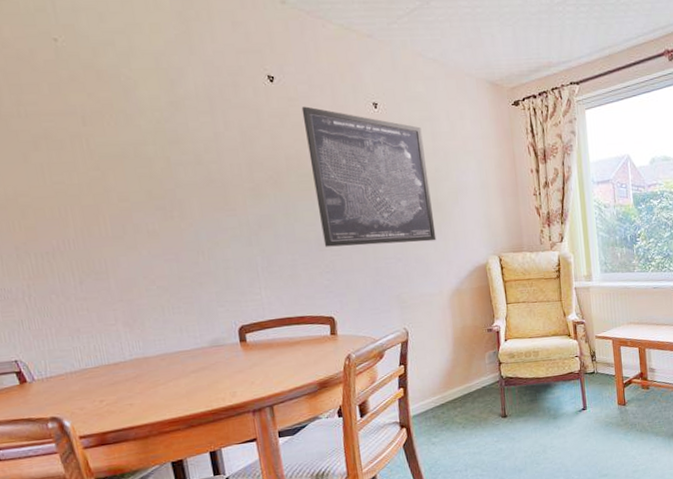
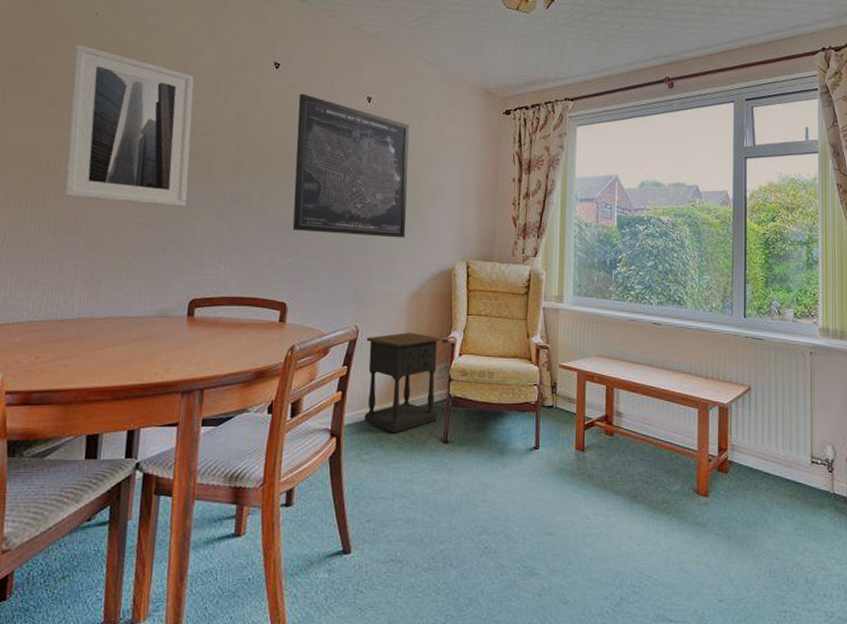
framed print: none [41,77,212,244] -> present [64,43,194,207]
nightstand: none [417,327,493,417] -> present [364,333,441,434]

